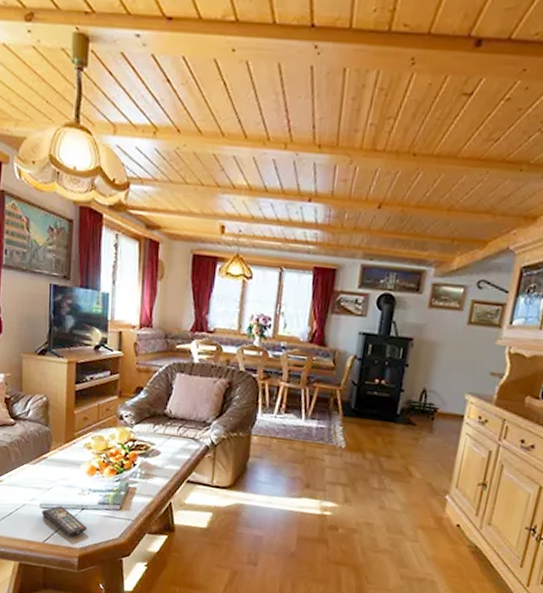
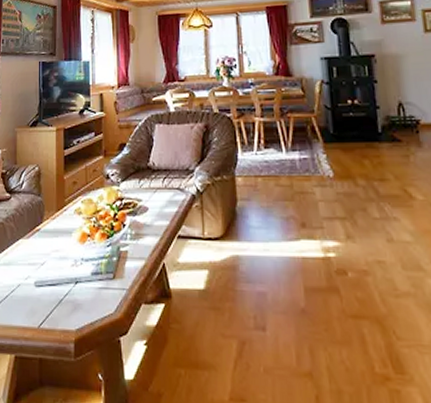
remote control: present [42,505,88,536] -> none [37,281,82,317]

